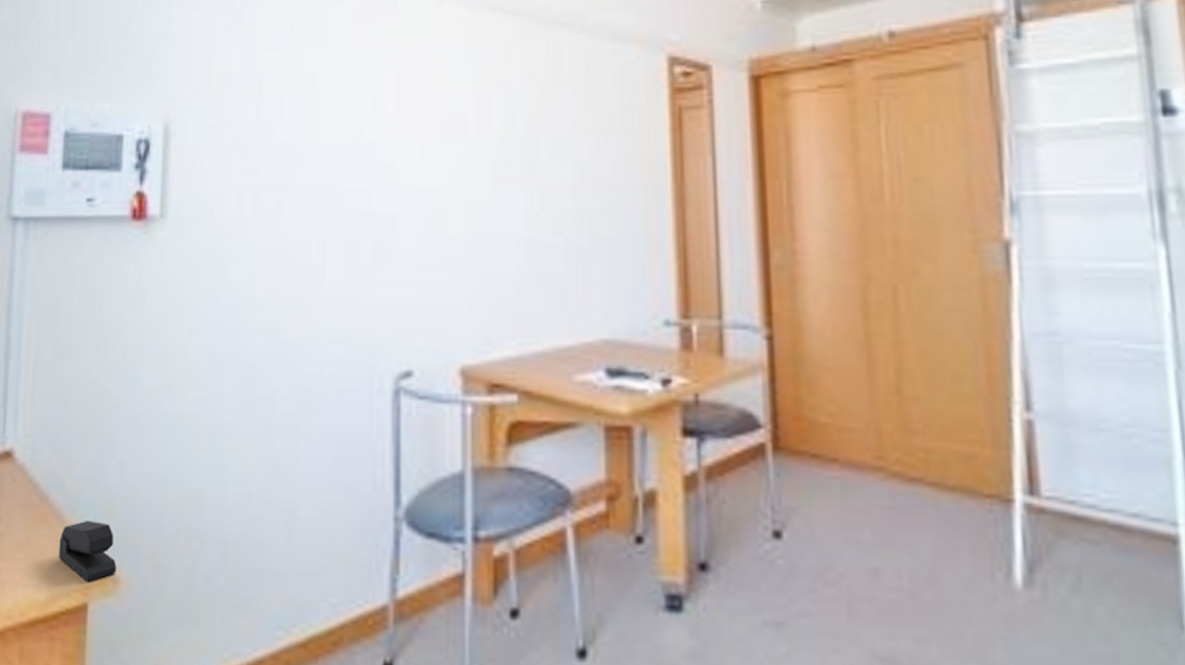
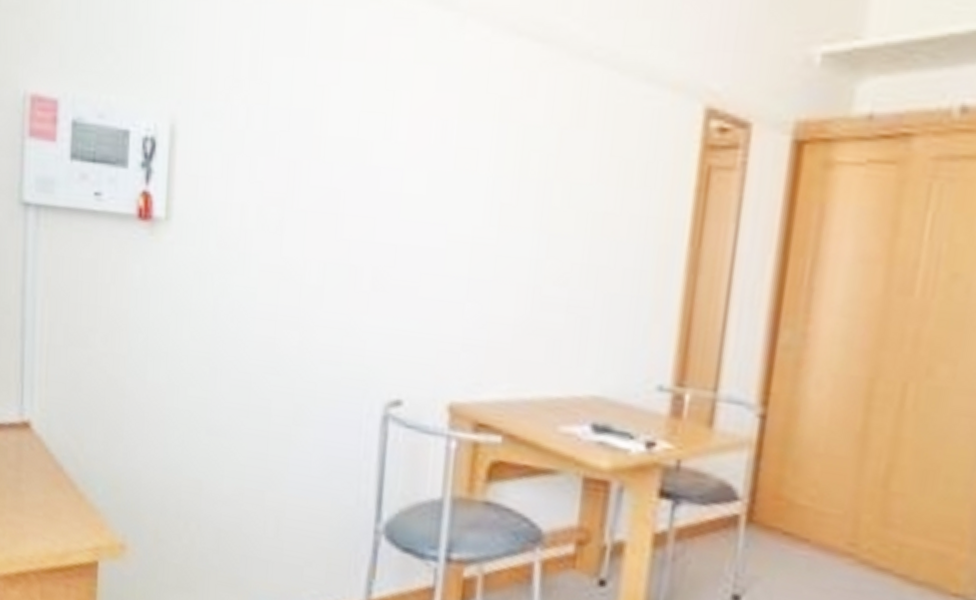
stapler: present [58,521,116,582] -> none [72,492,123,545]

